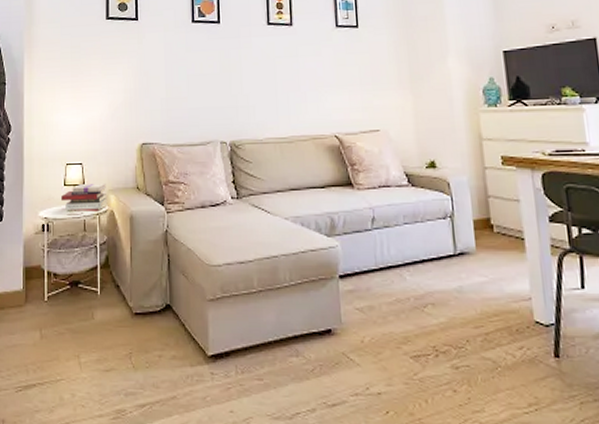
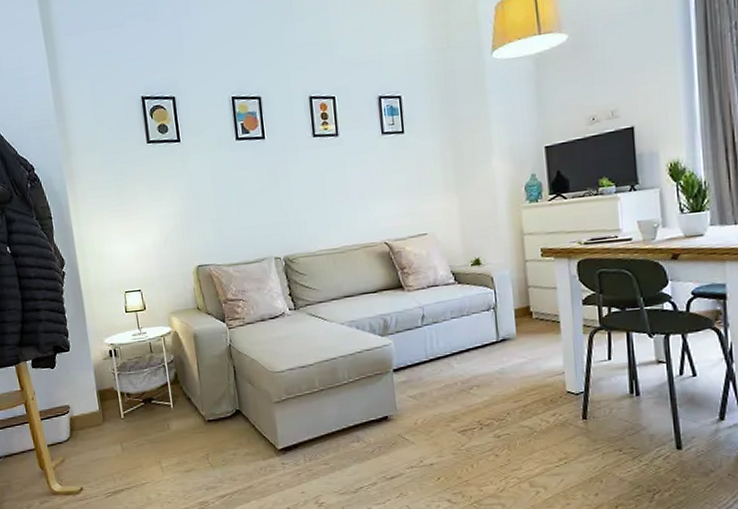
books: present [61,184,108,211] -> none [124,307,171,336]

